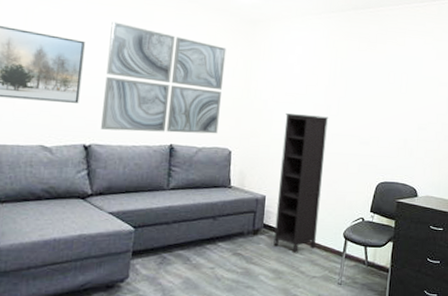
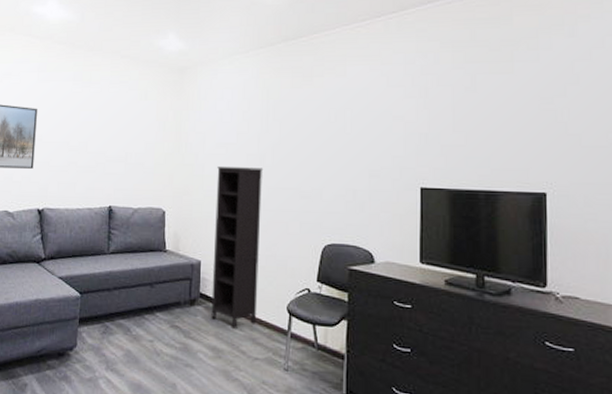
wall art: present [101,22,227,134] -> none [51,87,157,194]

